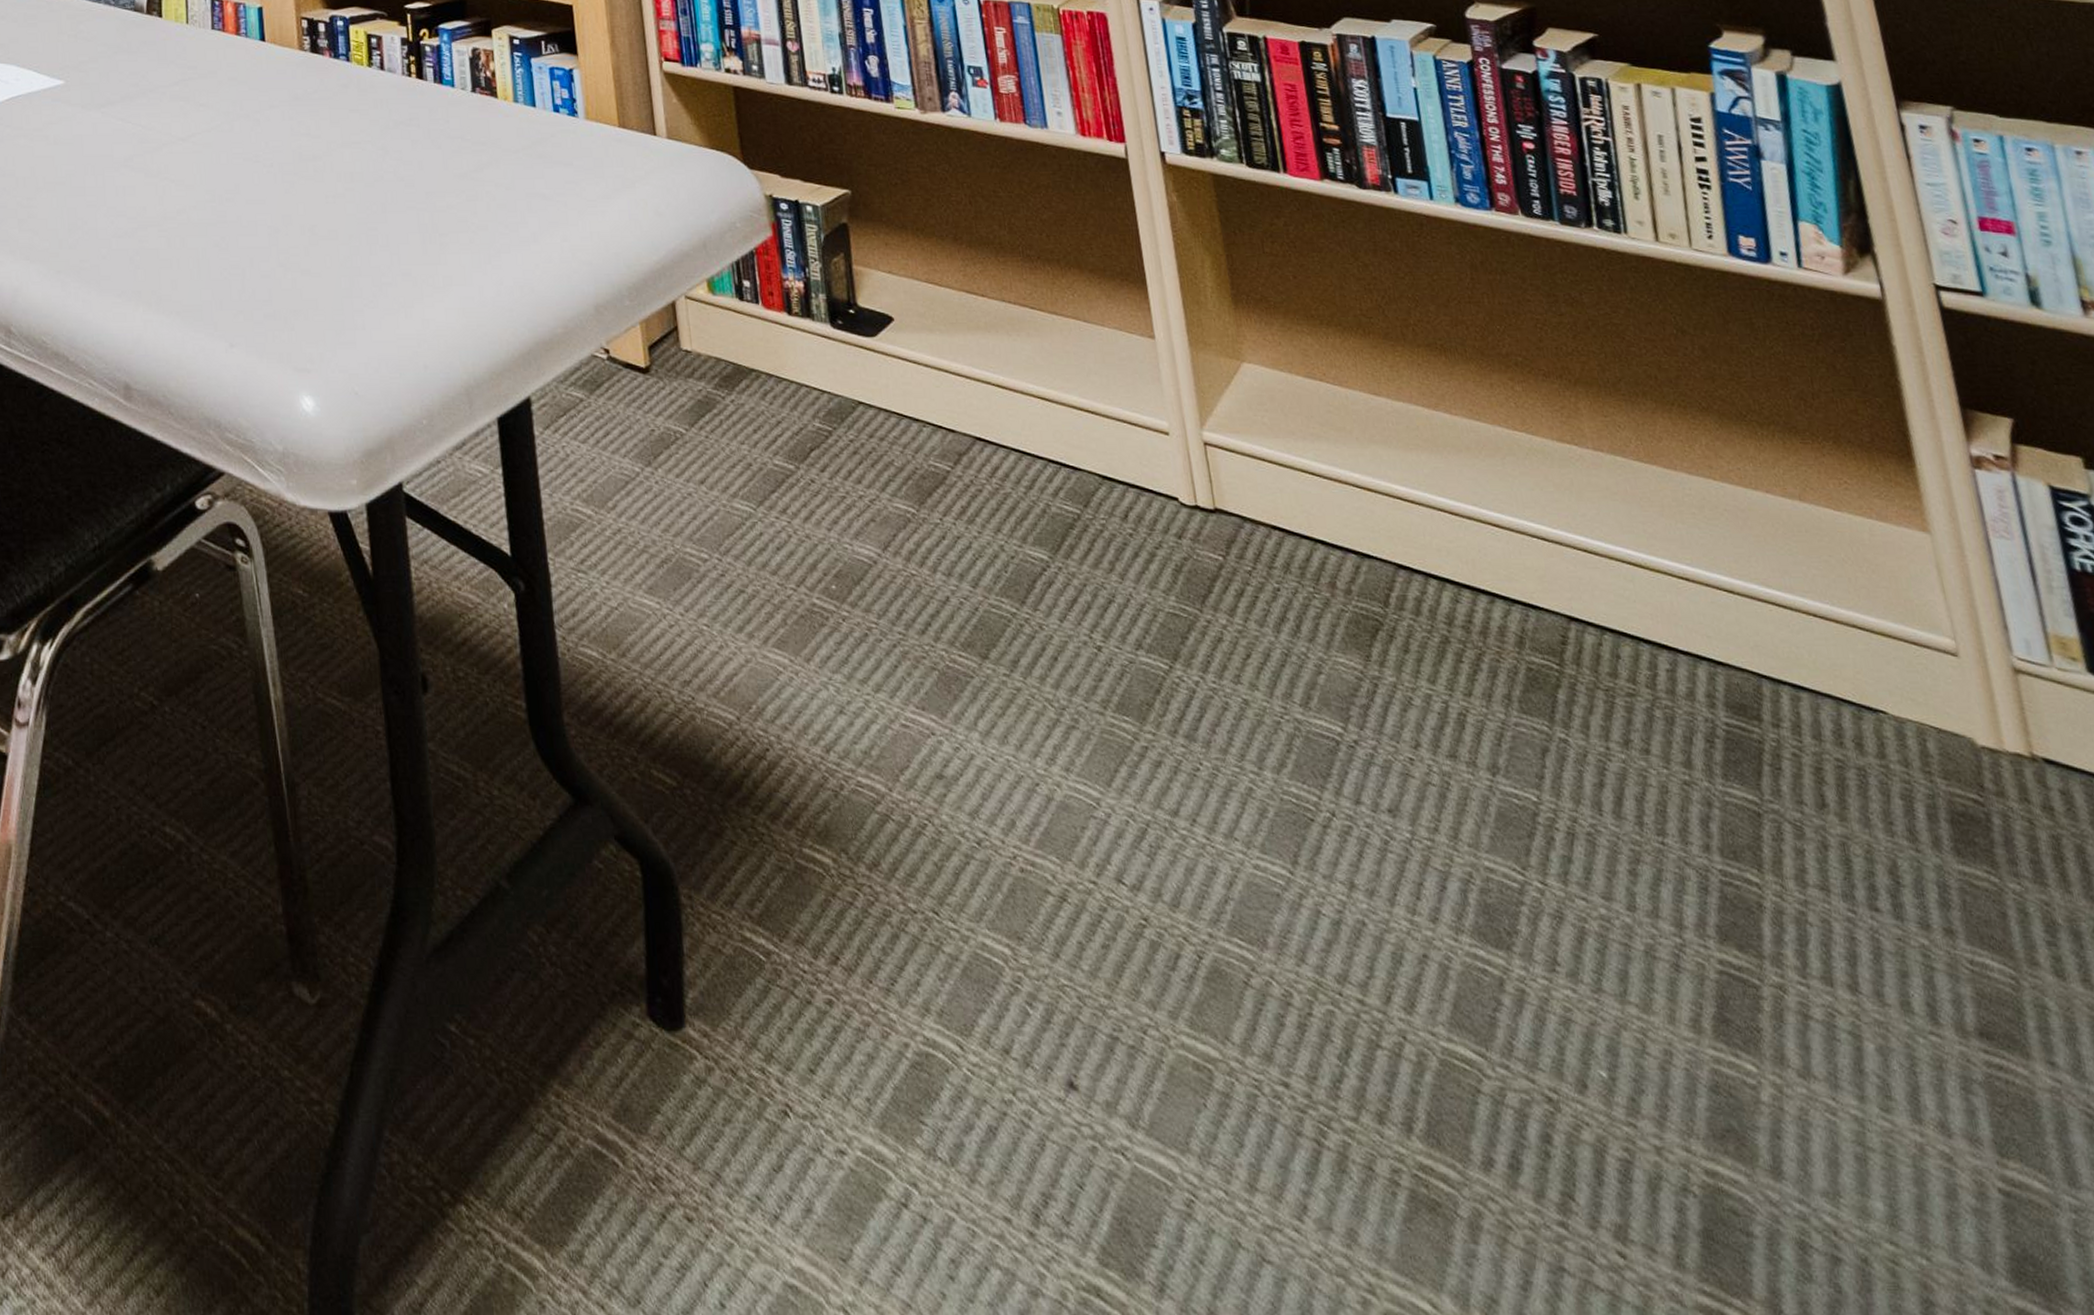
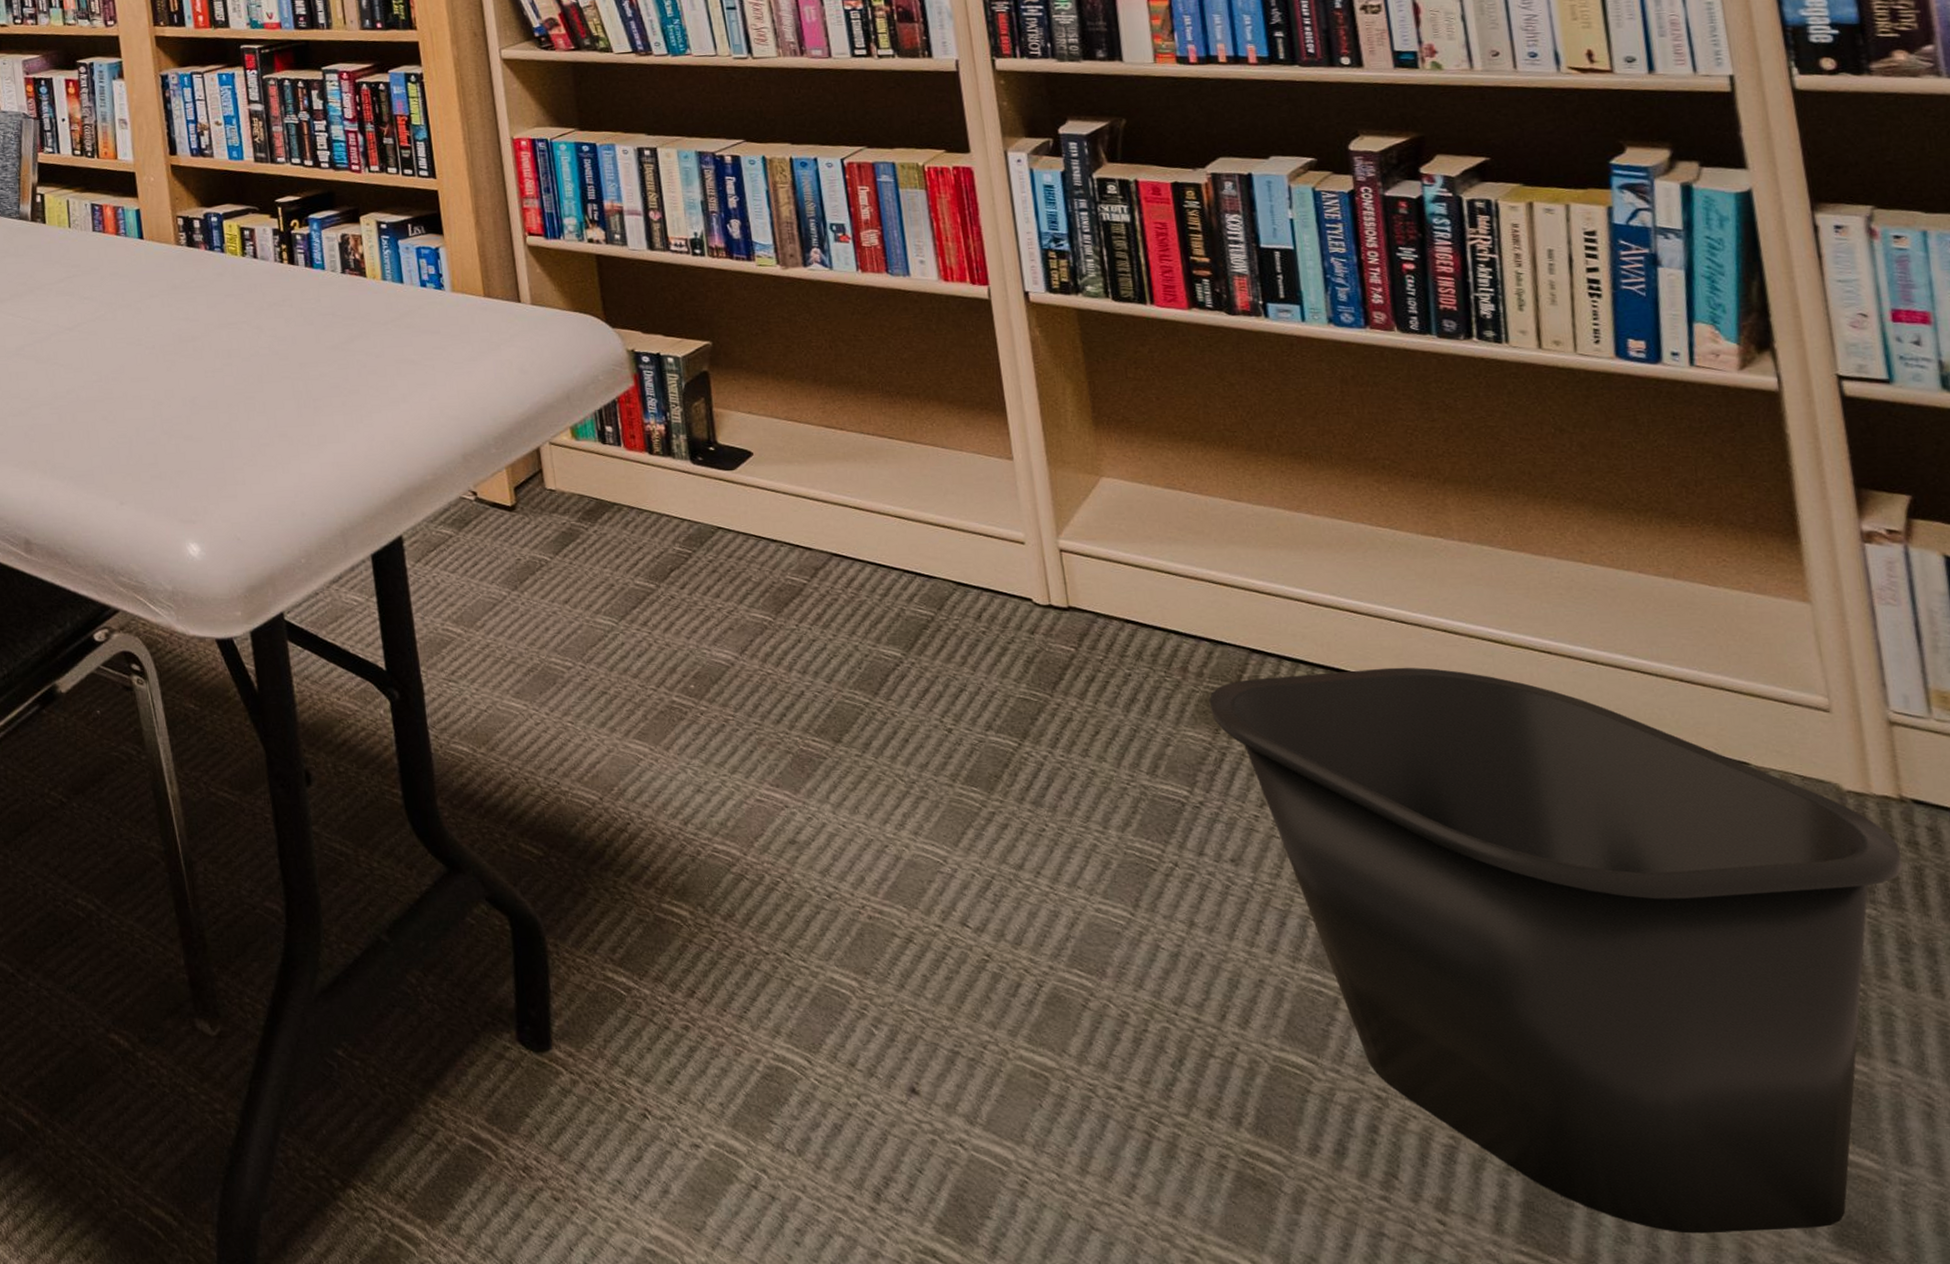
waste bin: none [1358,590,2042,1270] -> present [1208,667,1903,1234]

